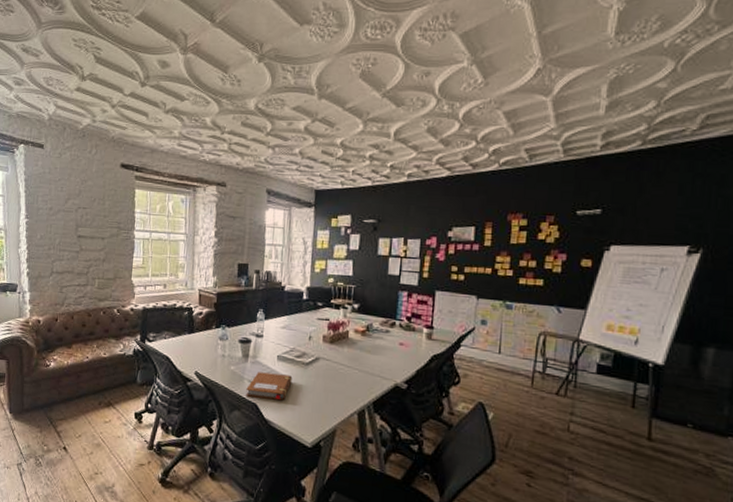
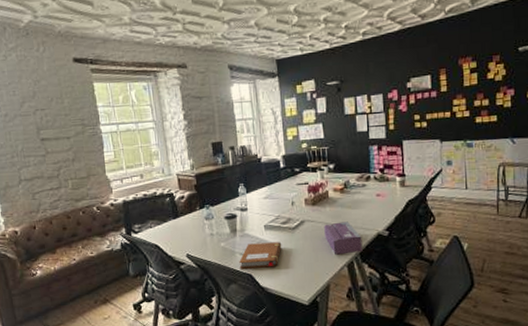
tissue box: none [338,365,378,402] -> present [324,221,363,255]

